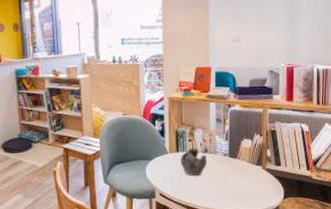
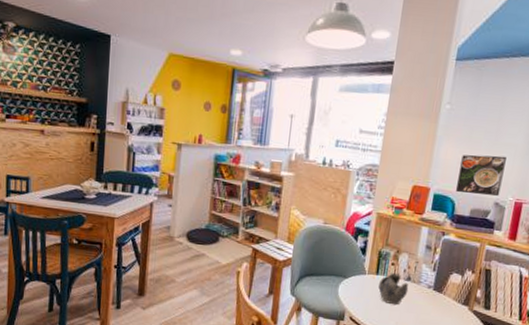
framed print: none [234,28,273,68] -> present [456,154,507,196]

